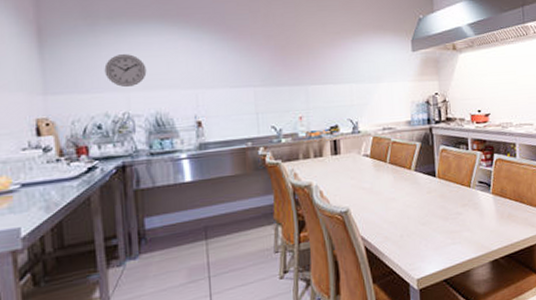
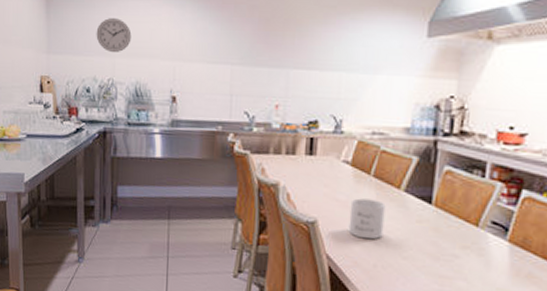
mug: none [374,182,404,216] -> present [348,198,386,240]

